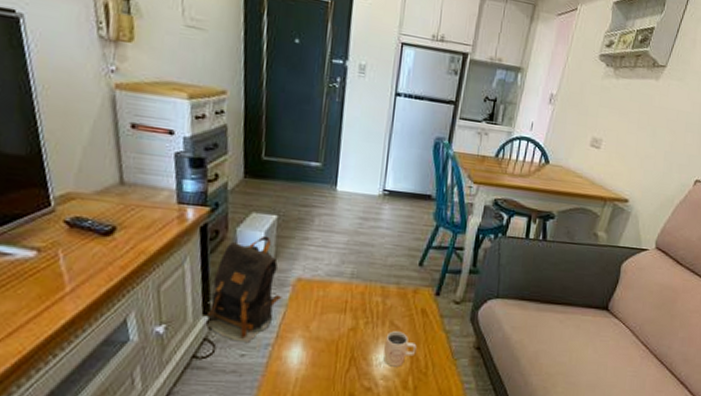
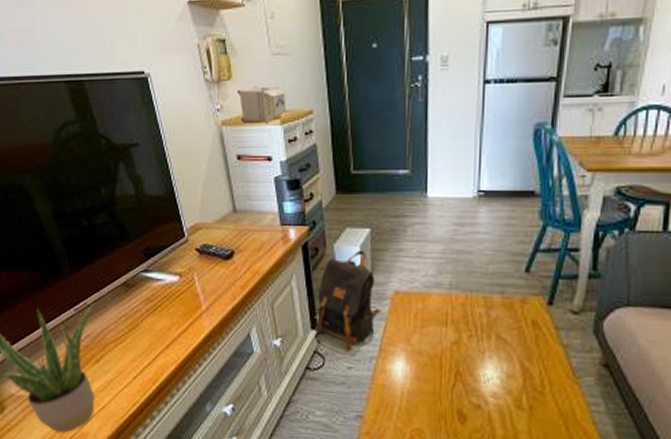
decorative box: none [138,54,197,95] -> present [236,86,287,123]
mug: present [383,331,417,367] -> none [492,345,529,384]

